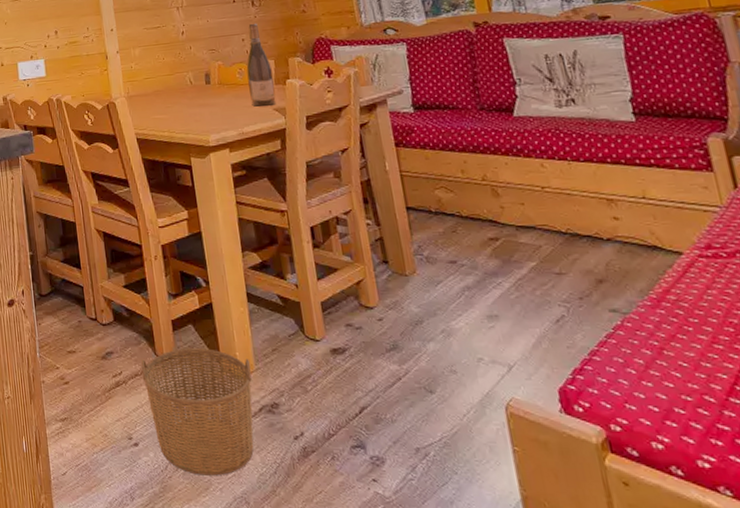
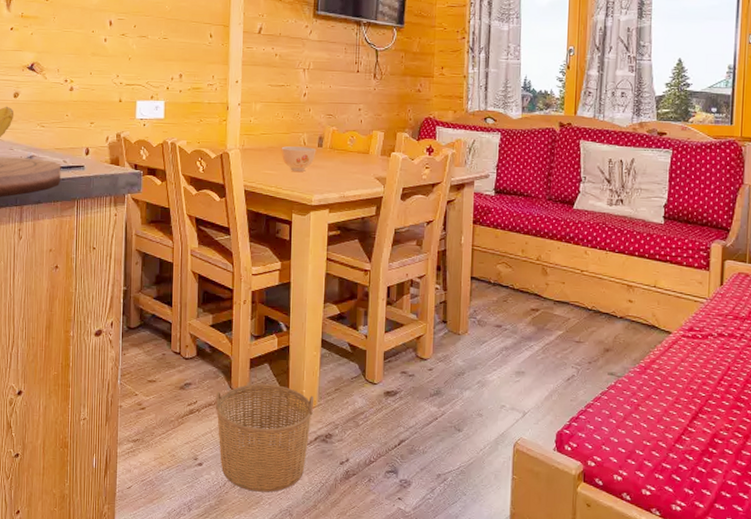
bowl: none [167,85,205,113] -> present [281,146,317,171]
wine bottle: present [246,23,276,107] -> none [357,95,380,174]

